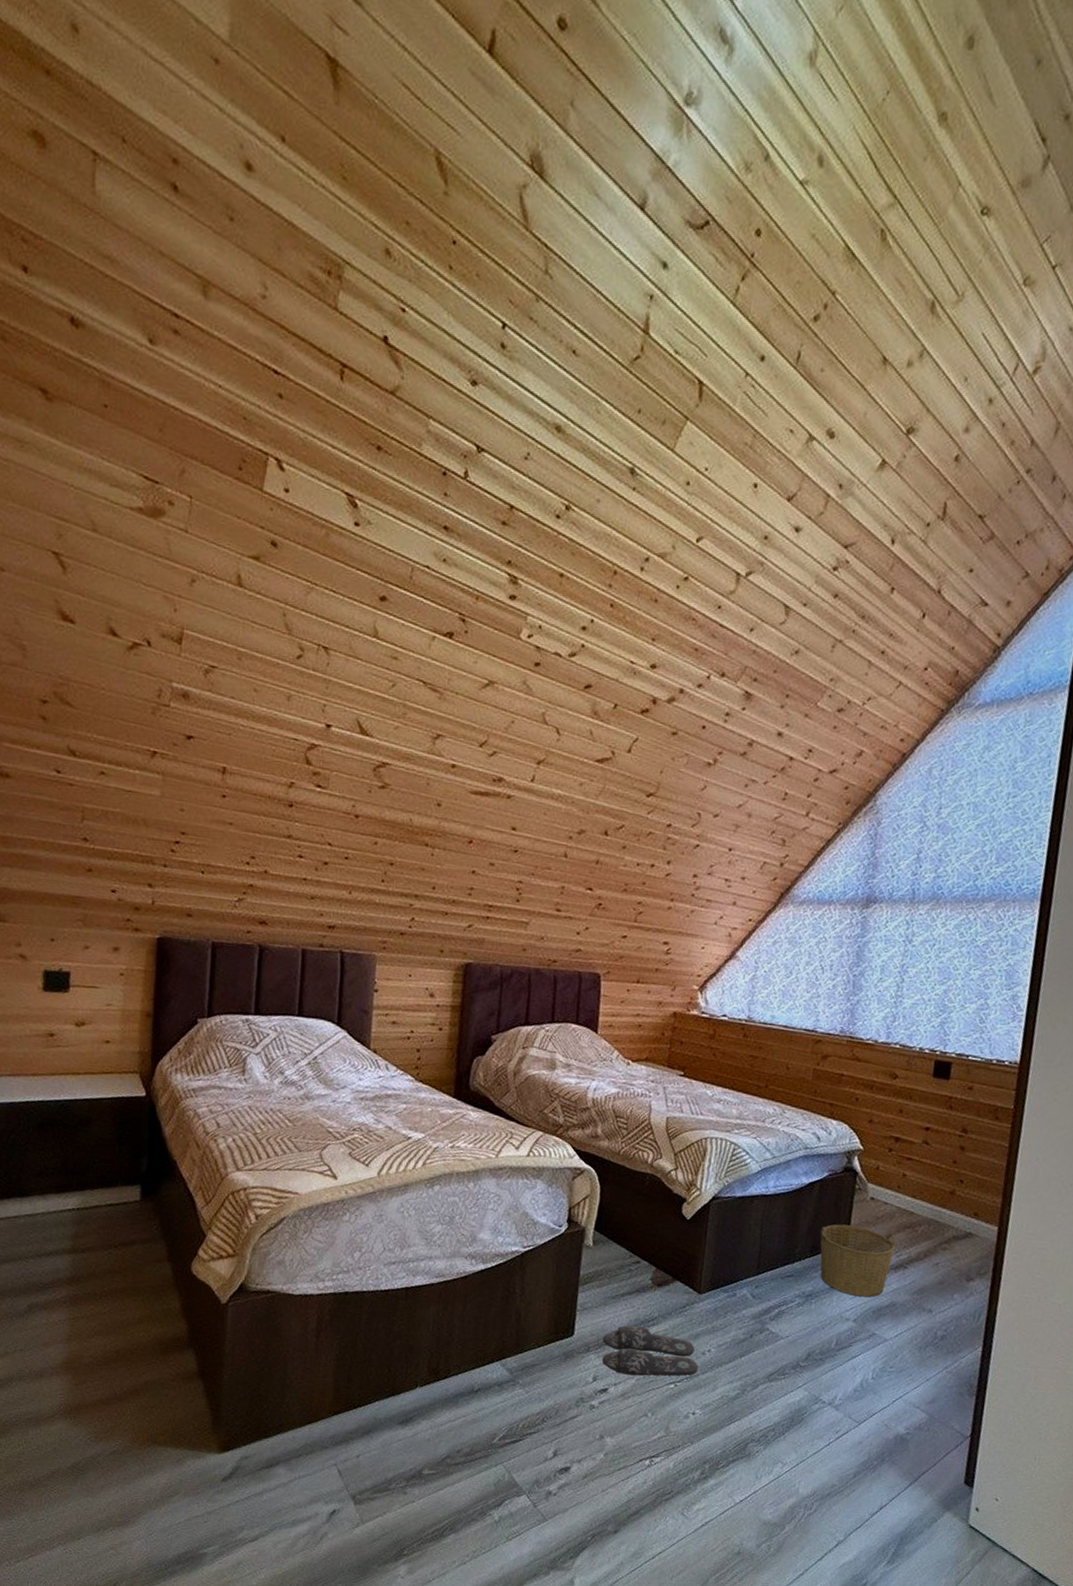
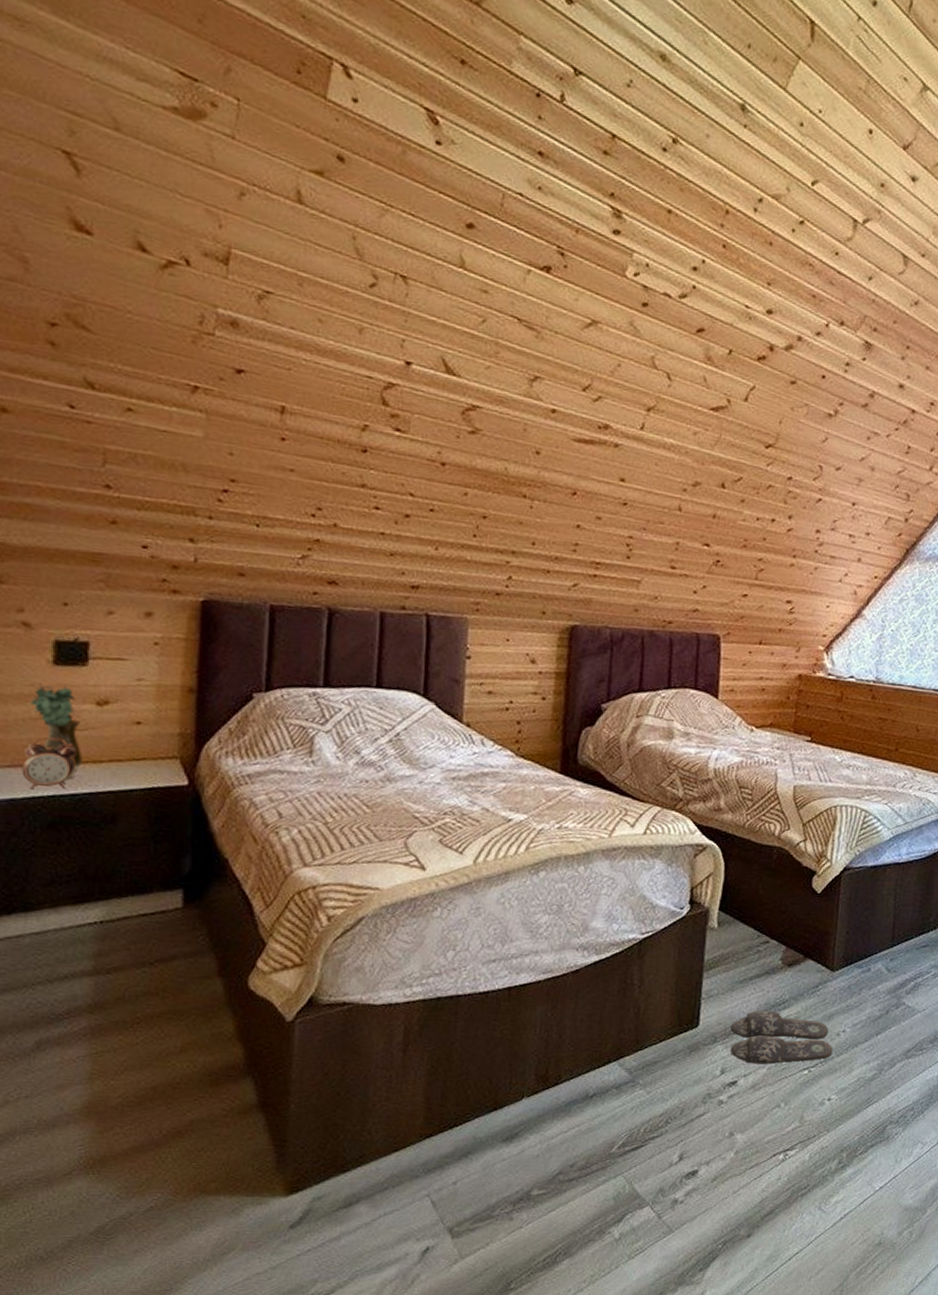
alarm clock: none [19,1052,60,1096] -> present [22,737,77,790]
vase: none [26,1006,64,1087] -> present [30,683,82,779]

